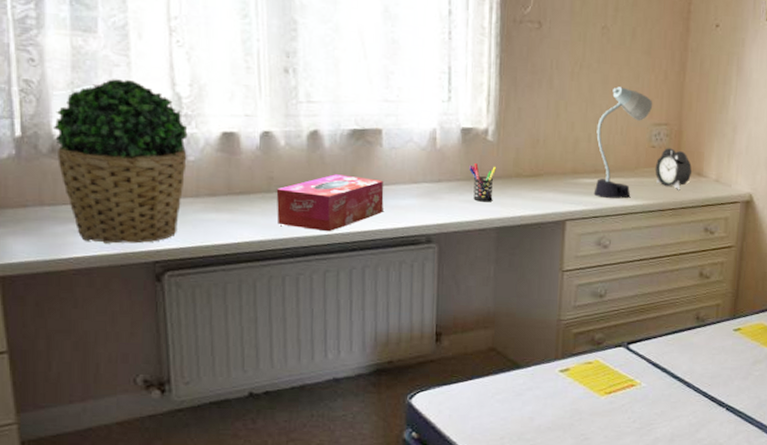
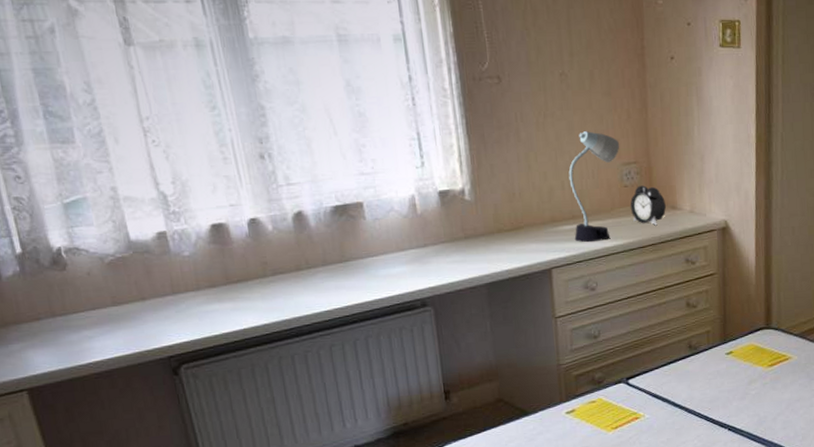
potted plant: present [52,79,188,244] -> none [50,185,185,346]
tissue box: present [276,174,384,232] -> none [271,251,376,308]
pen holder: present [469,163,497,202] -> none [452,224,479,261]

